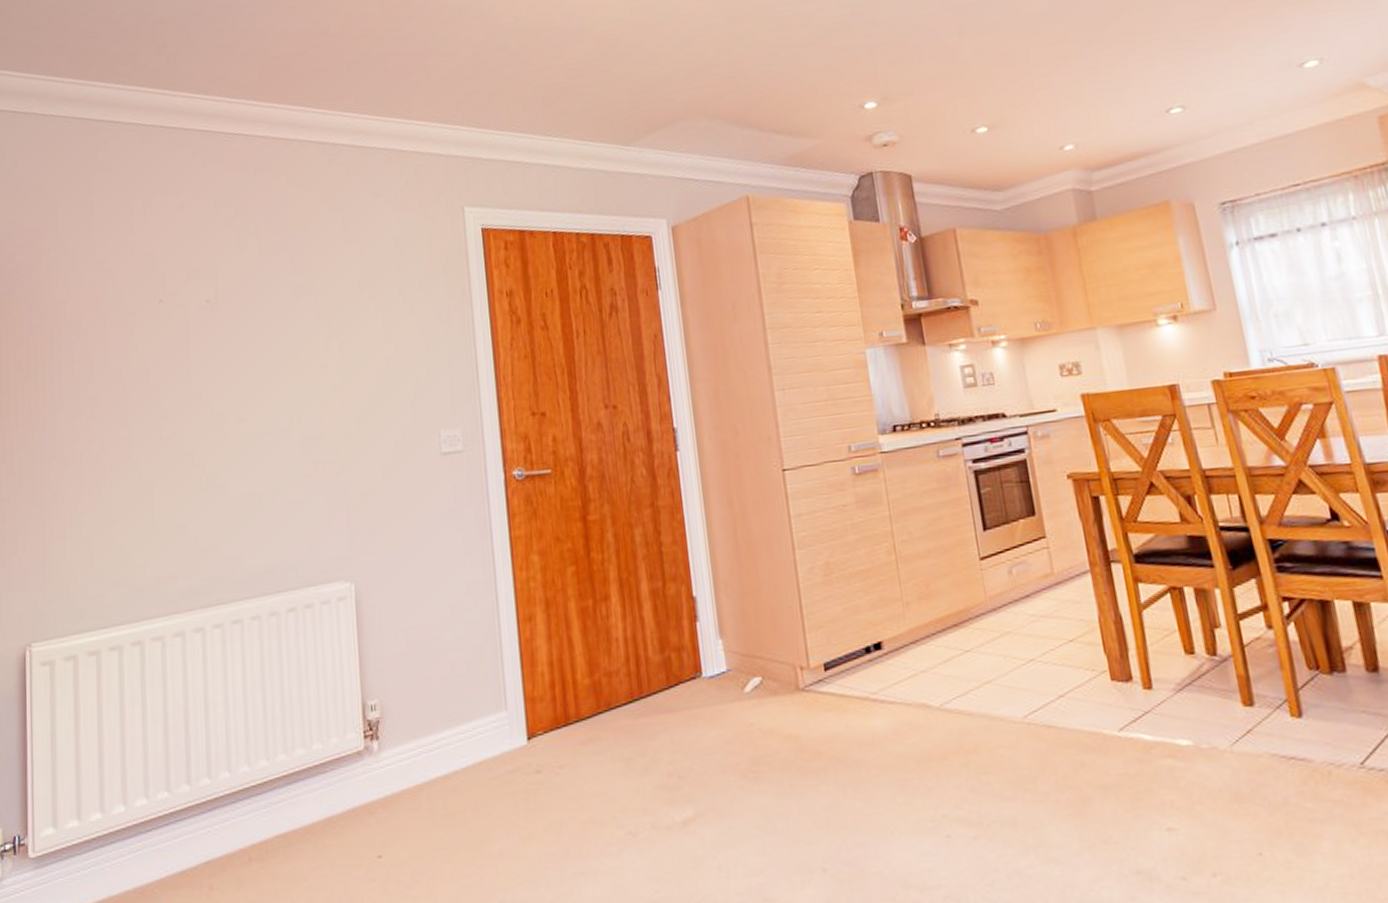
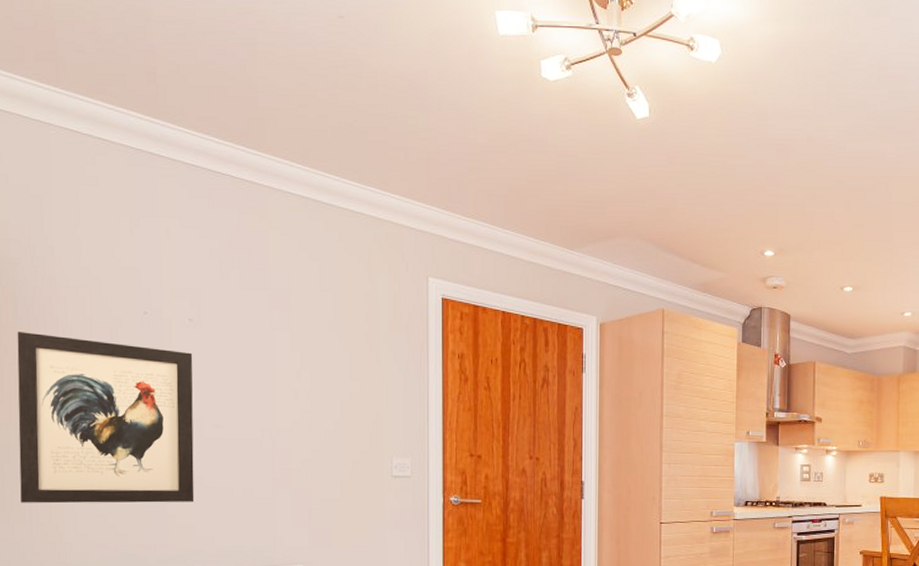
wall art: none [31,338,218,542] -> present [17,332,194,504]

